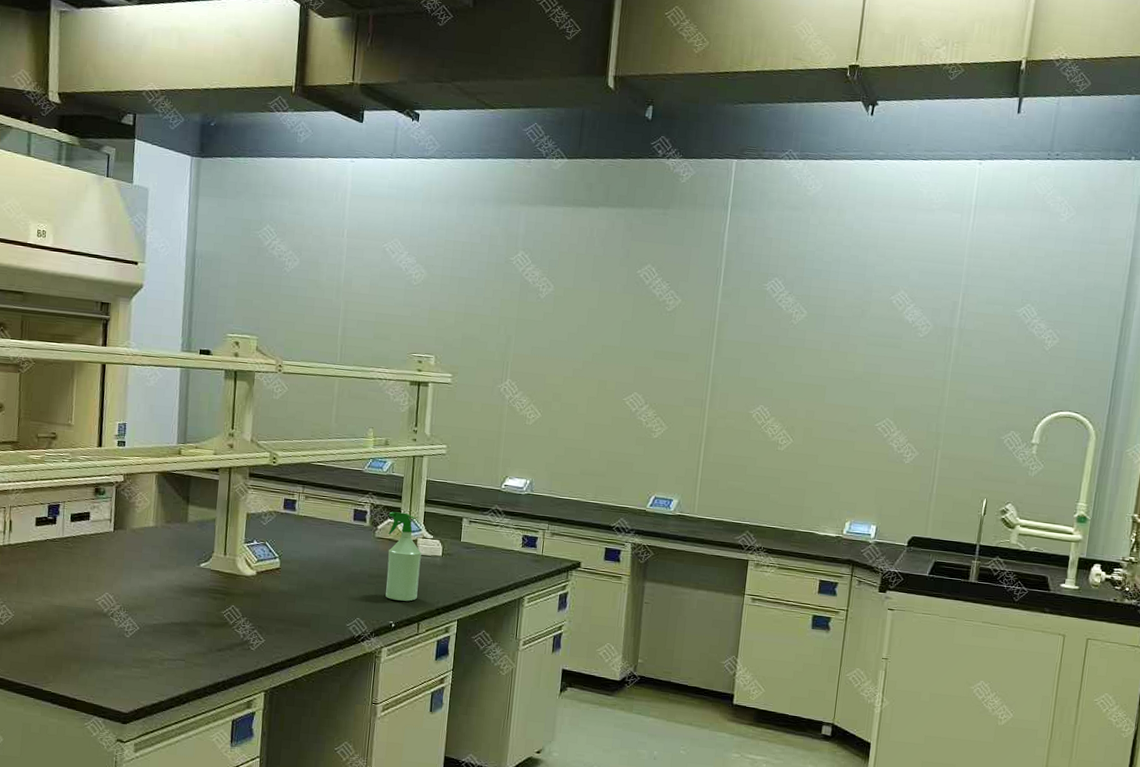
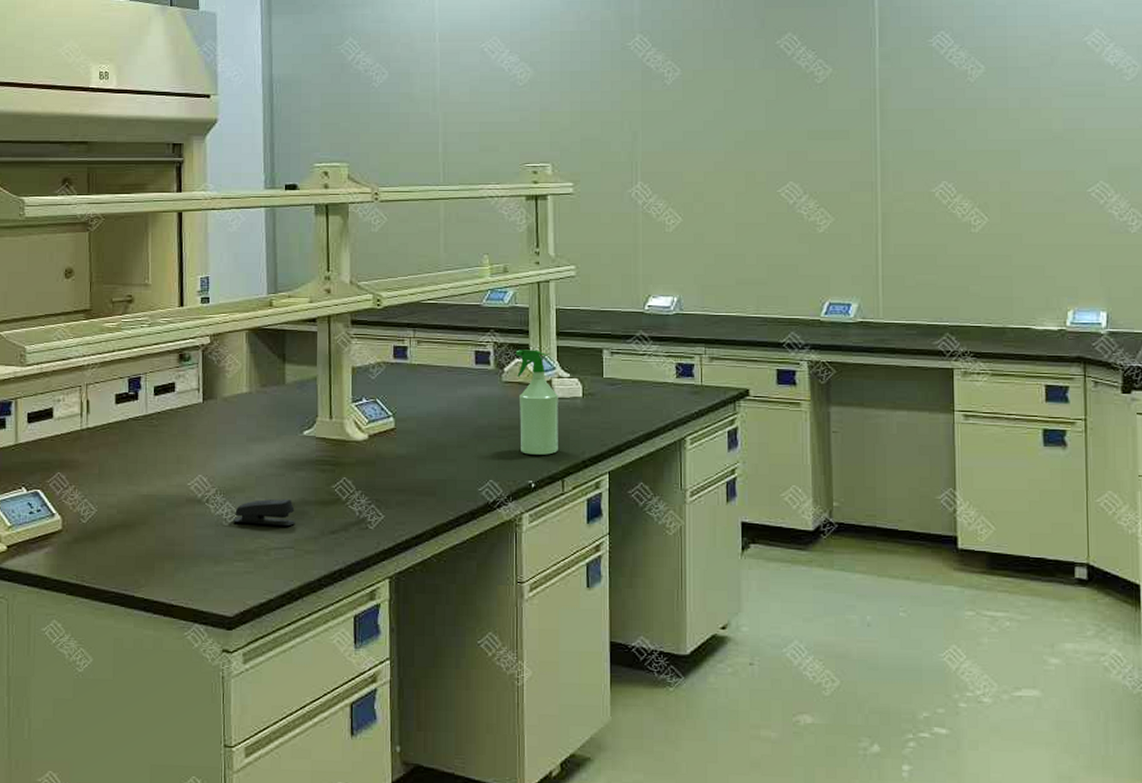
stapler: none [134,618,188,642] -> present [233,498,296,526]

